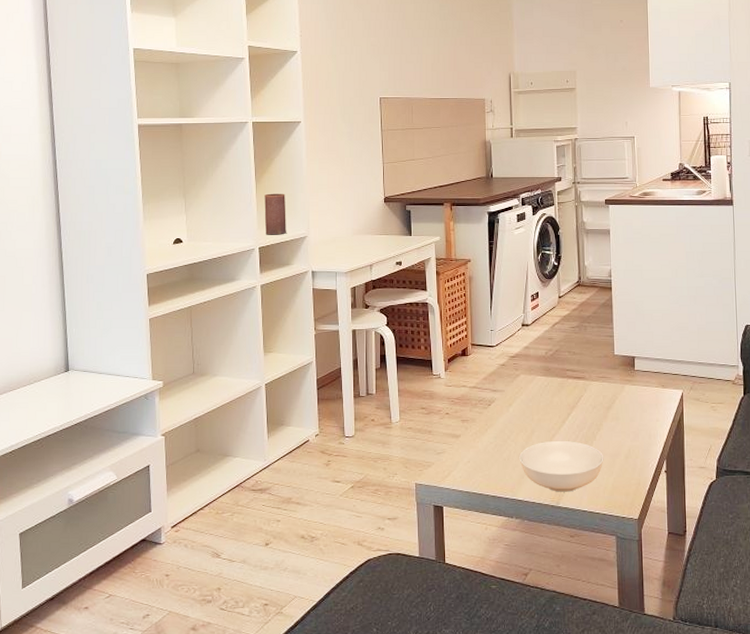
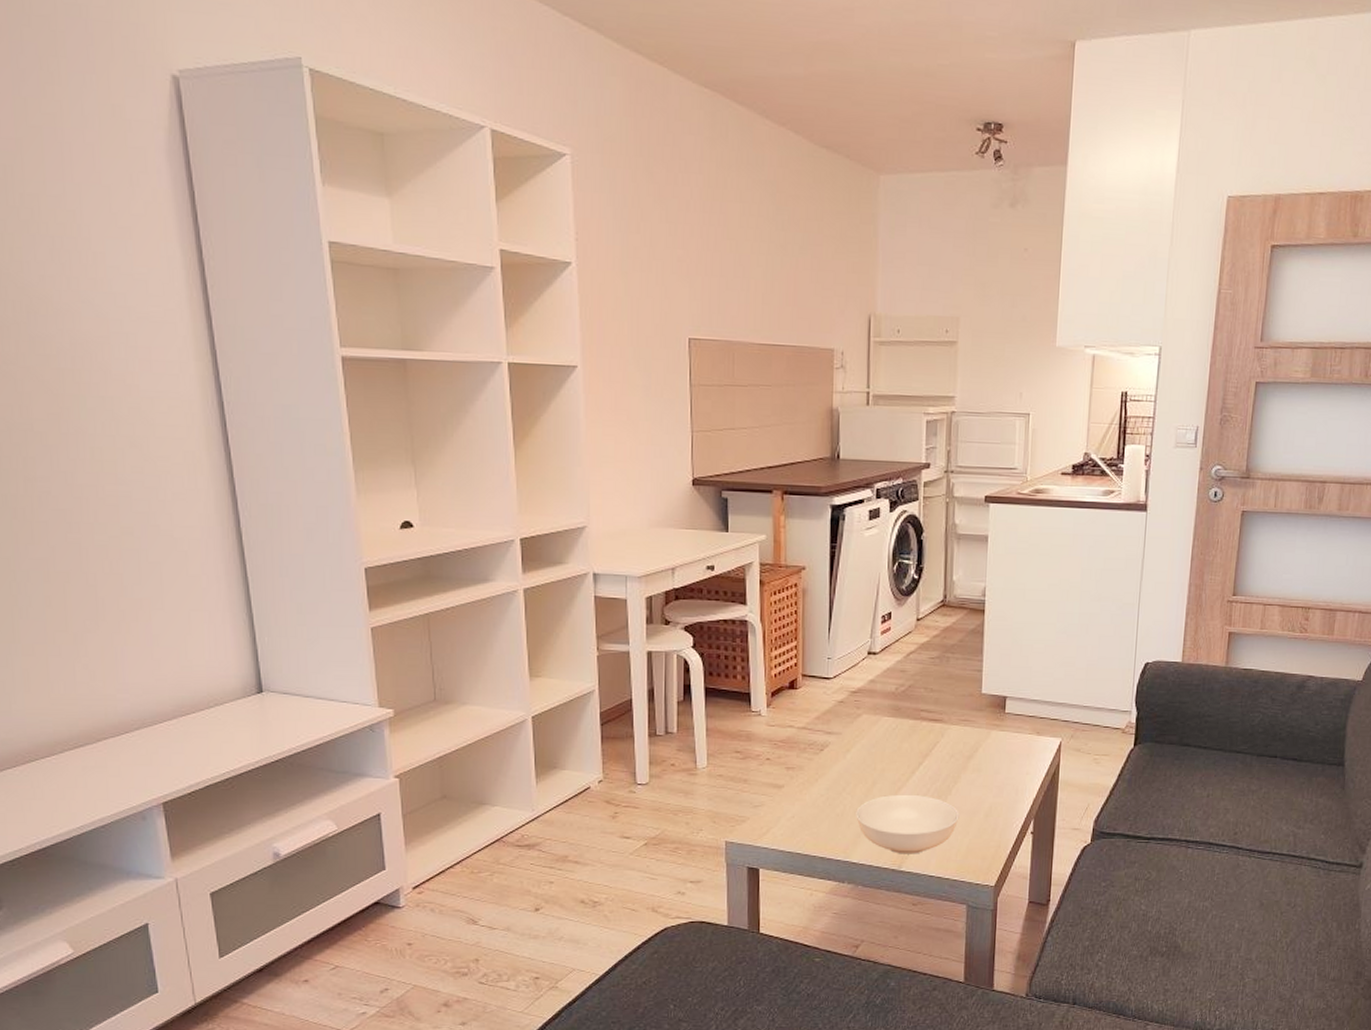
candle: present [264,193,286,235] -> none [527,465,558,523]

